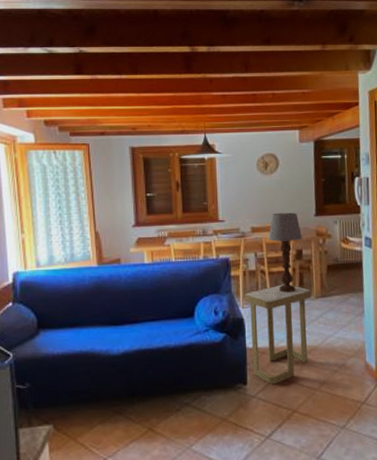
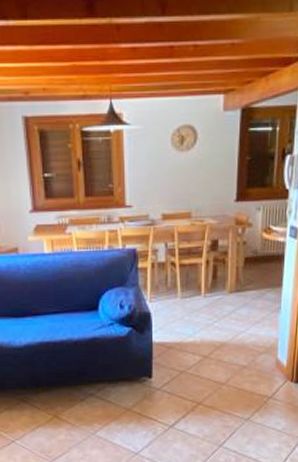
side table: present [244,284,311,384] -> none [152,277,224,378]
table lamp: present [268,212,303,293] -> none [181,197,220,287]

